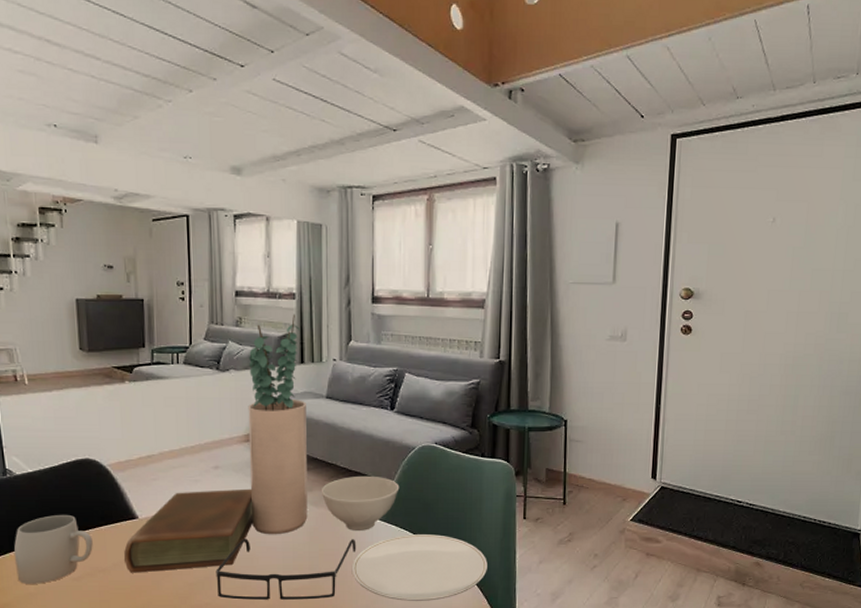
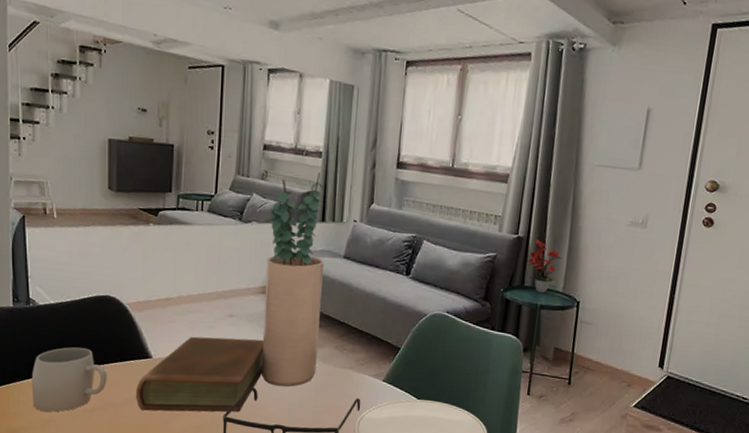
bowl: present [321,475,400,530] -> none [330,337,408,391]
potted flower: none [511,362,546,416] -> present [527,239,562,294]

